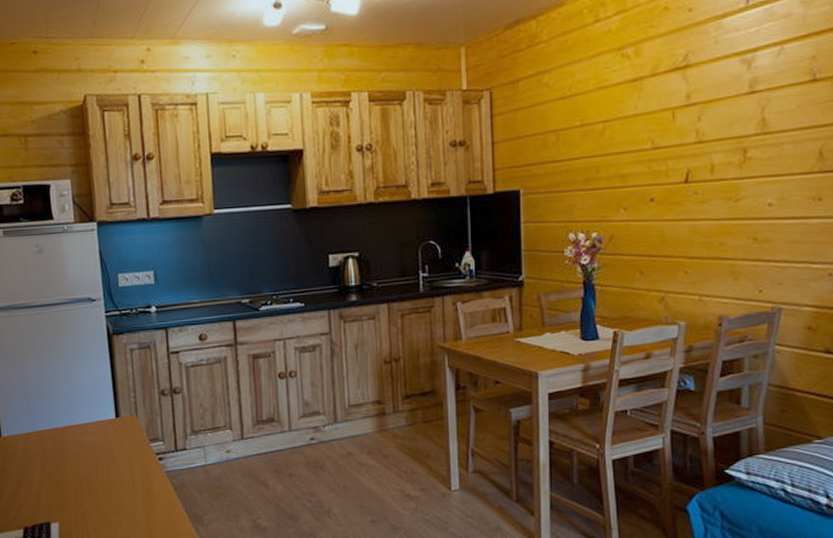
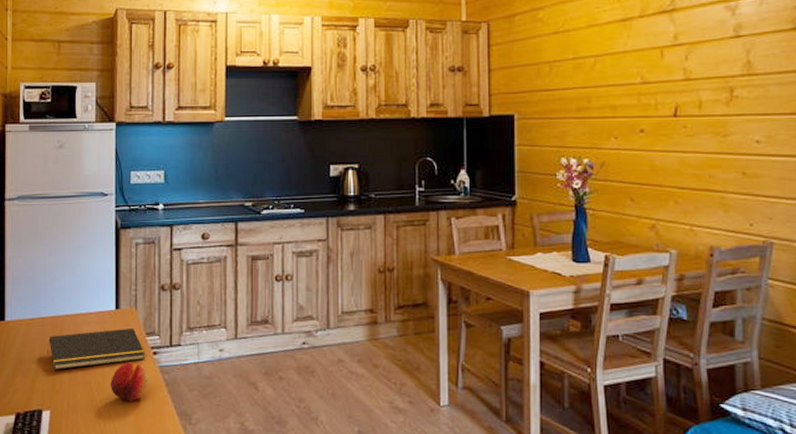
notepad: none [48,435,151,483] -> present [46,328,145,371]
fruit: none [117,469,157,508] -> present [111,361,149,401]

